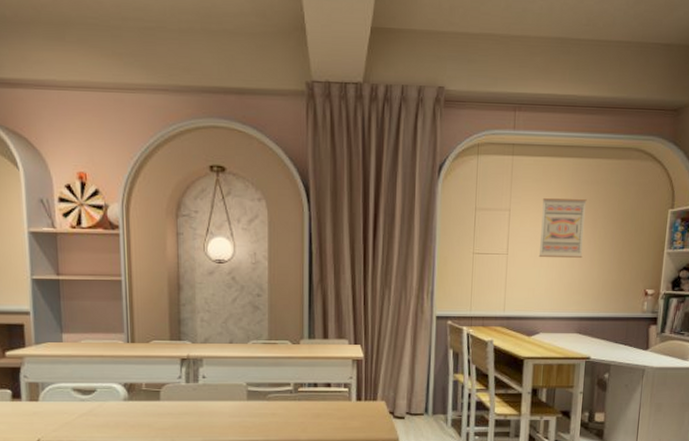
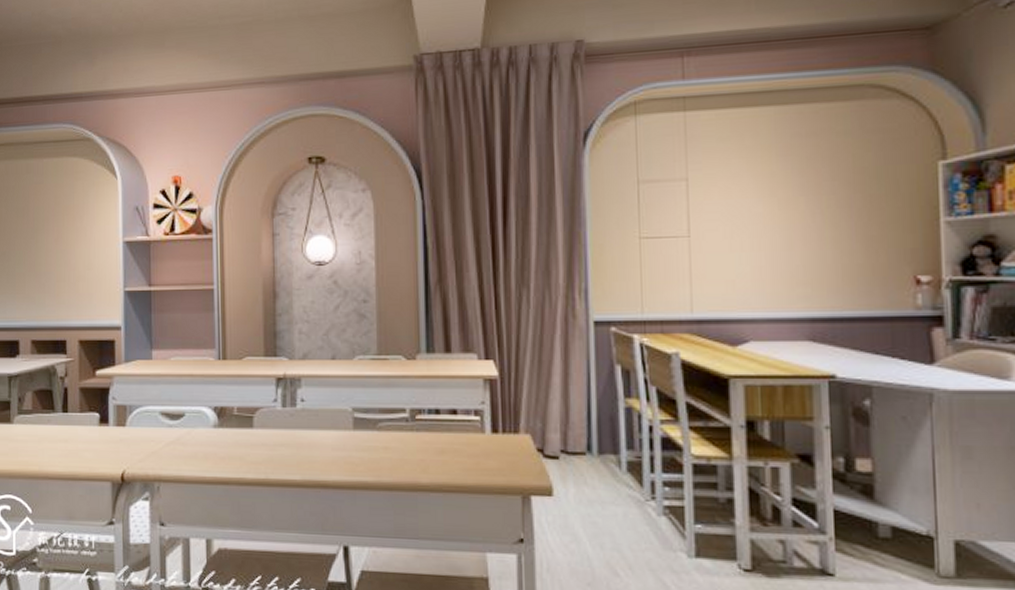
wall art: present [538,198,587,259] -> none [735,158,805,239]

